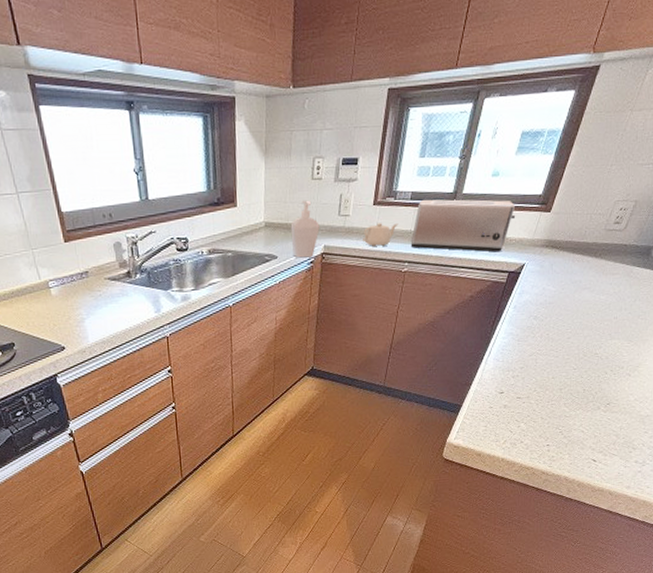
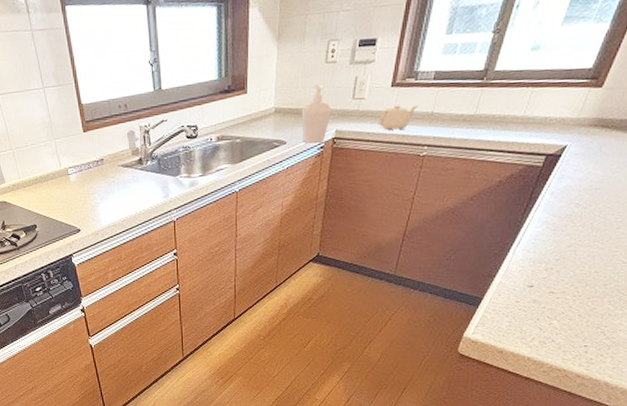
toaster: present [410,199,516,253] -> none [431,76,558,134]

